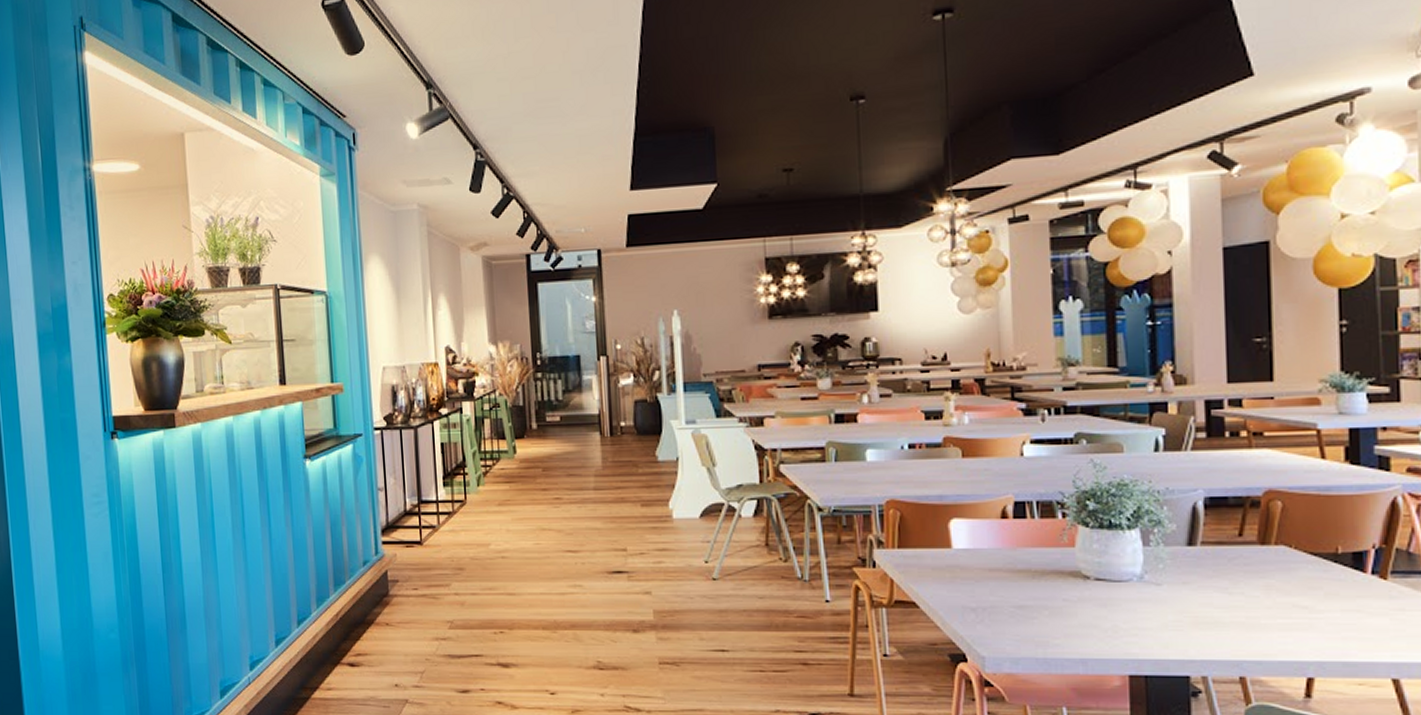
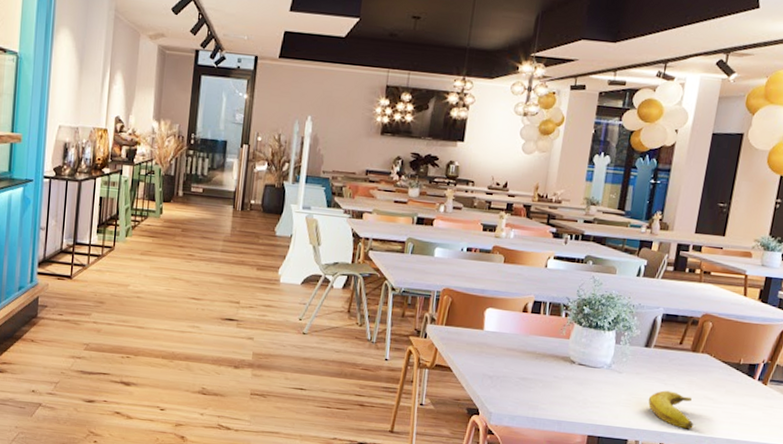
banana: none [1208,602,1286,654] -> present [648,390,694,429]

